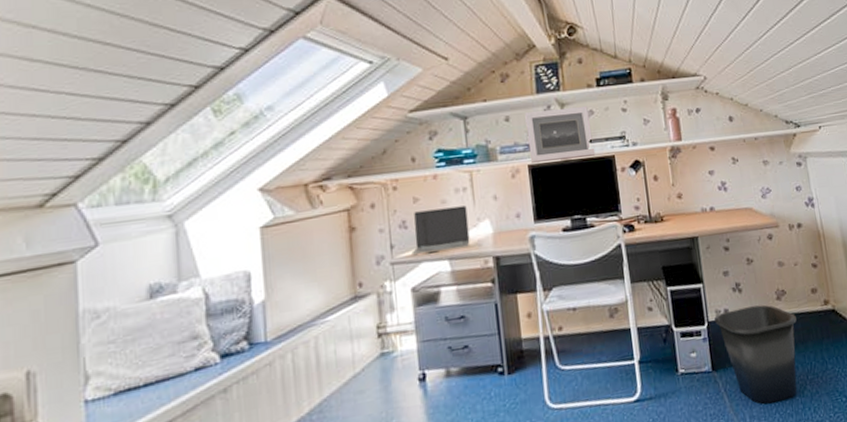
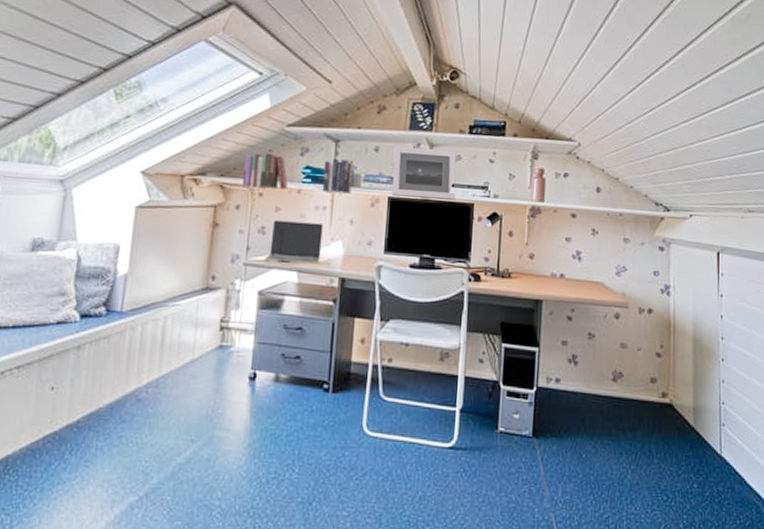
books: none [369,144,423,184] -> present [242,153,288,190]
books: none [455,135,489,173] -> present [322,159,354,194]
waste bin: present [714,304,797,404] -> none [544,380,629,484]

